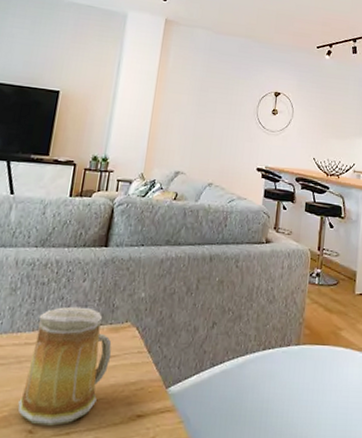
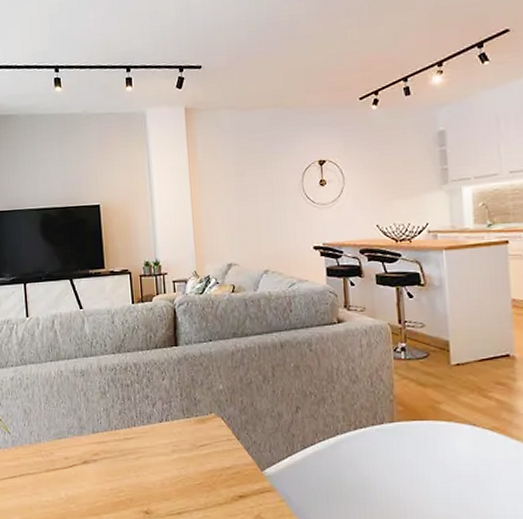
mug: present [18,306,112,426] -> none [131,403,203,507]

